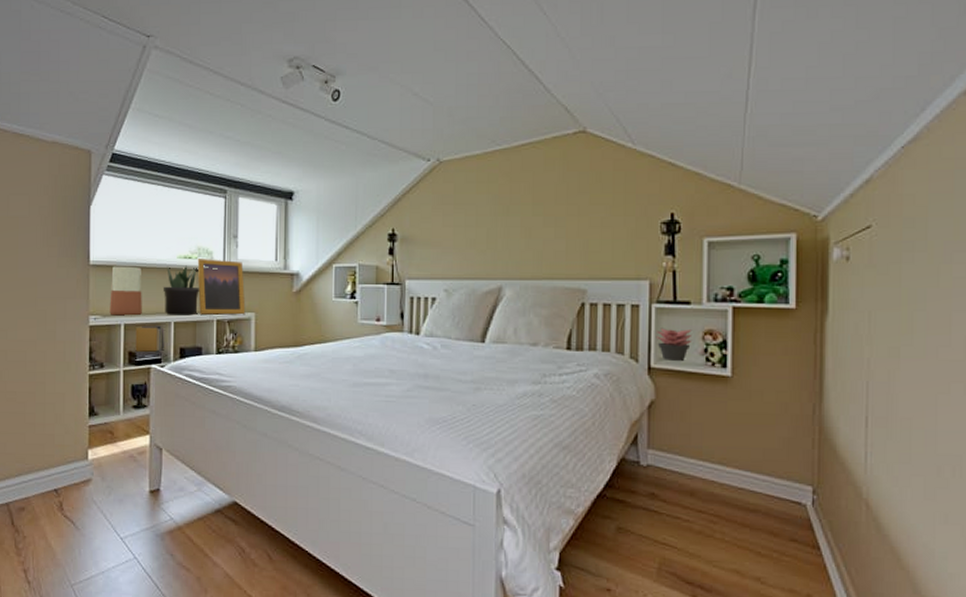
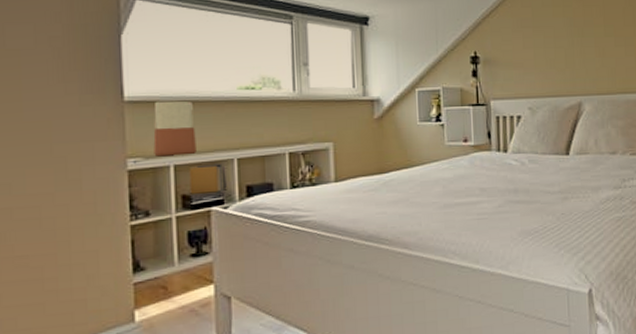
planter: present [164,265,199,316] -> none [222,96,266,152]
picture frame: present [197,259,246,315] -> none [262,88,322,148]

